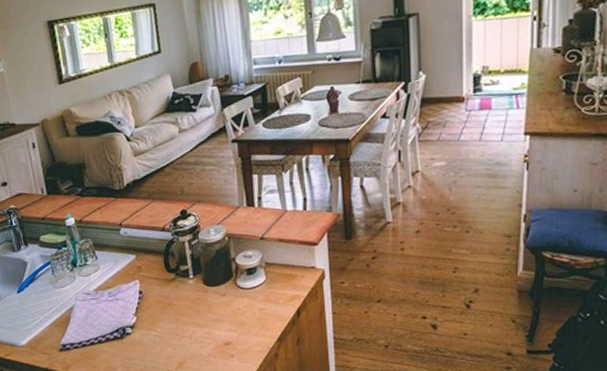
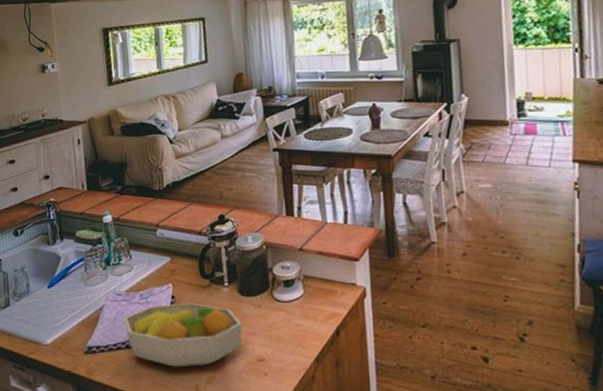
fruit bowl: none [94,296,209,357] -> present [123,302,242,367]

